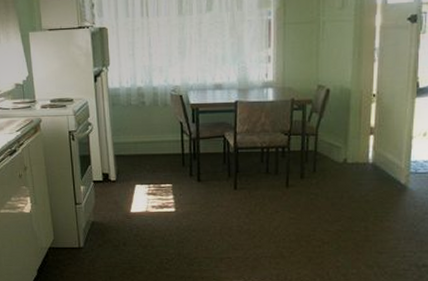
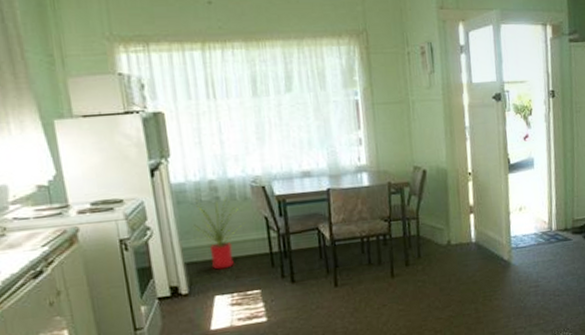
house plant: none [124,102,161,163] -> present [194,197,242,270]

